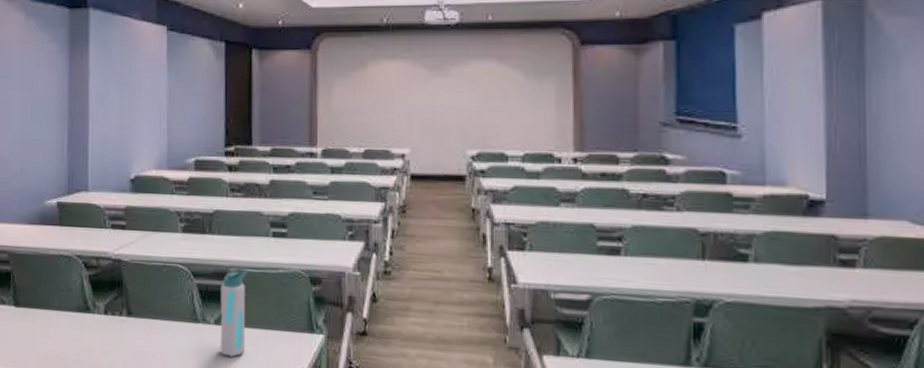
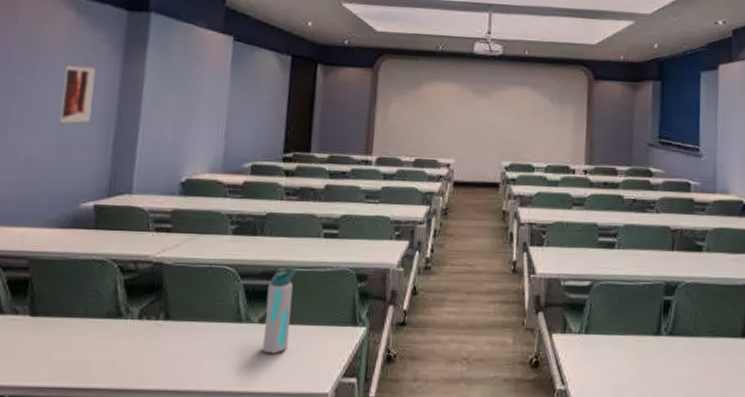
wall art: none [21,66,47,125] -> present [59,64,96,125]

